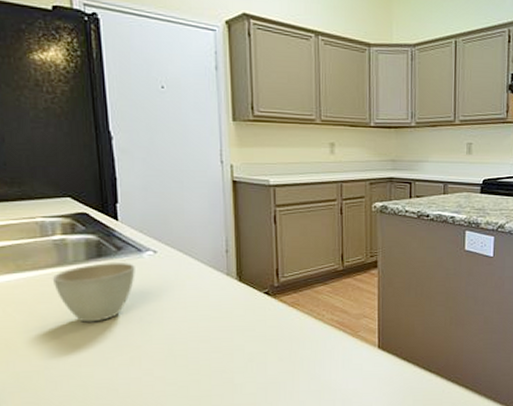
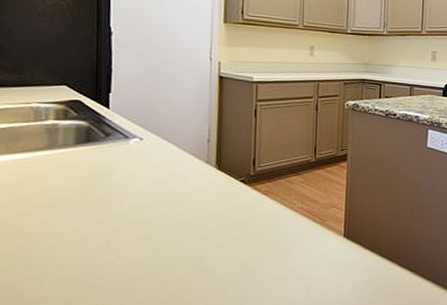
cup: present [52,263,135,322] -> none [40,148,121,204]

